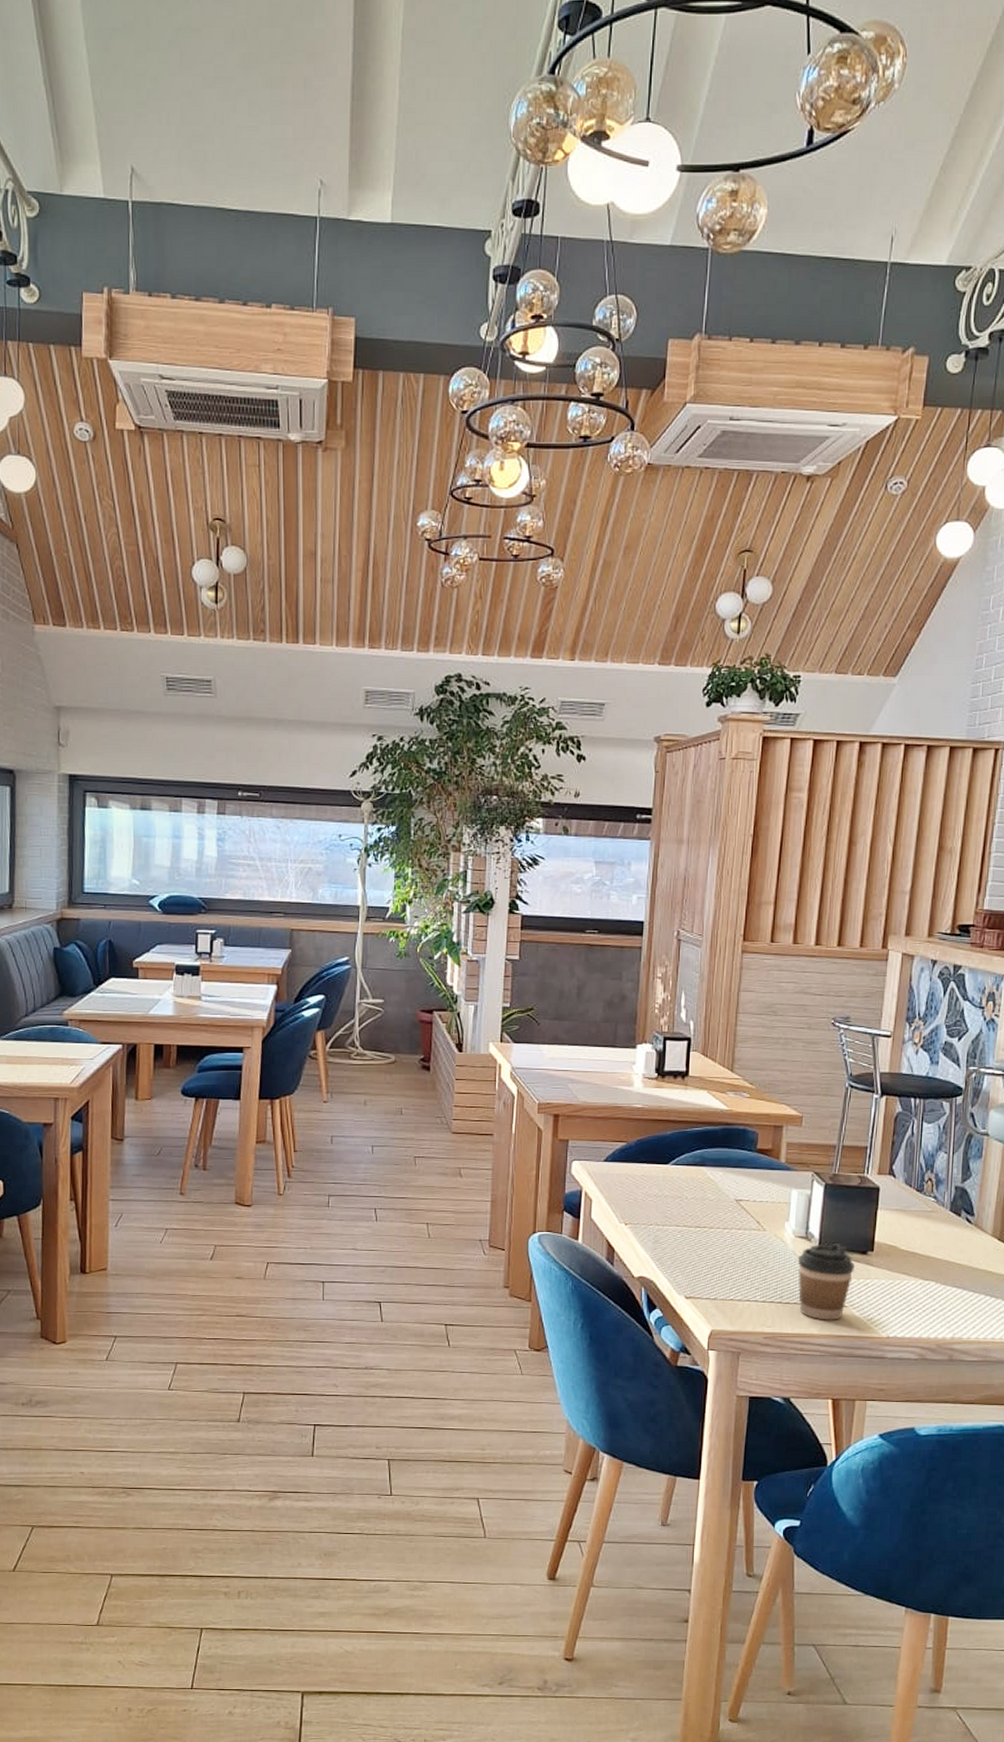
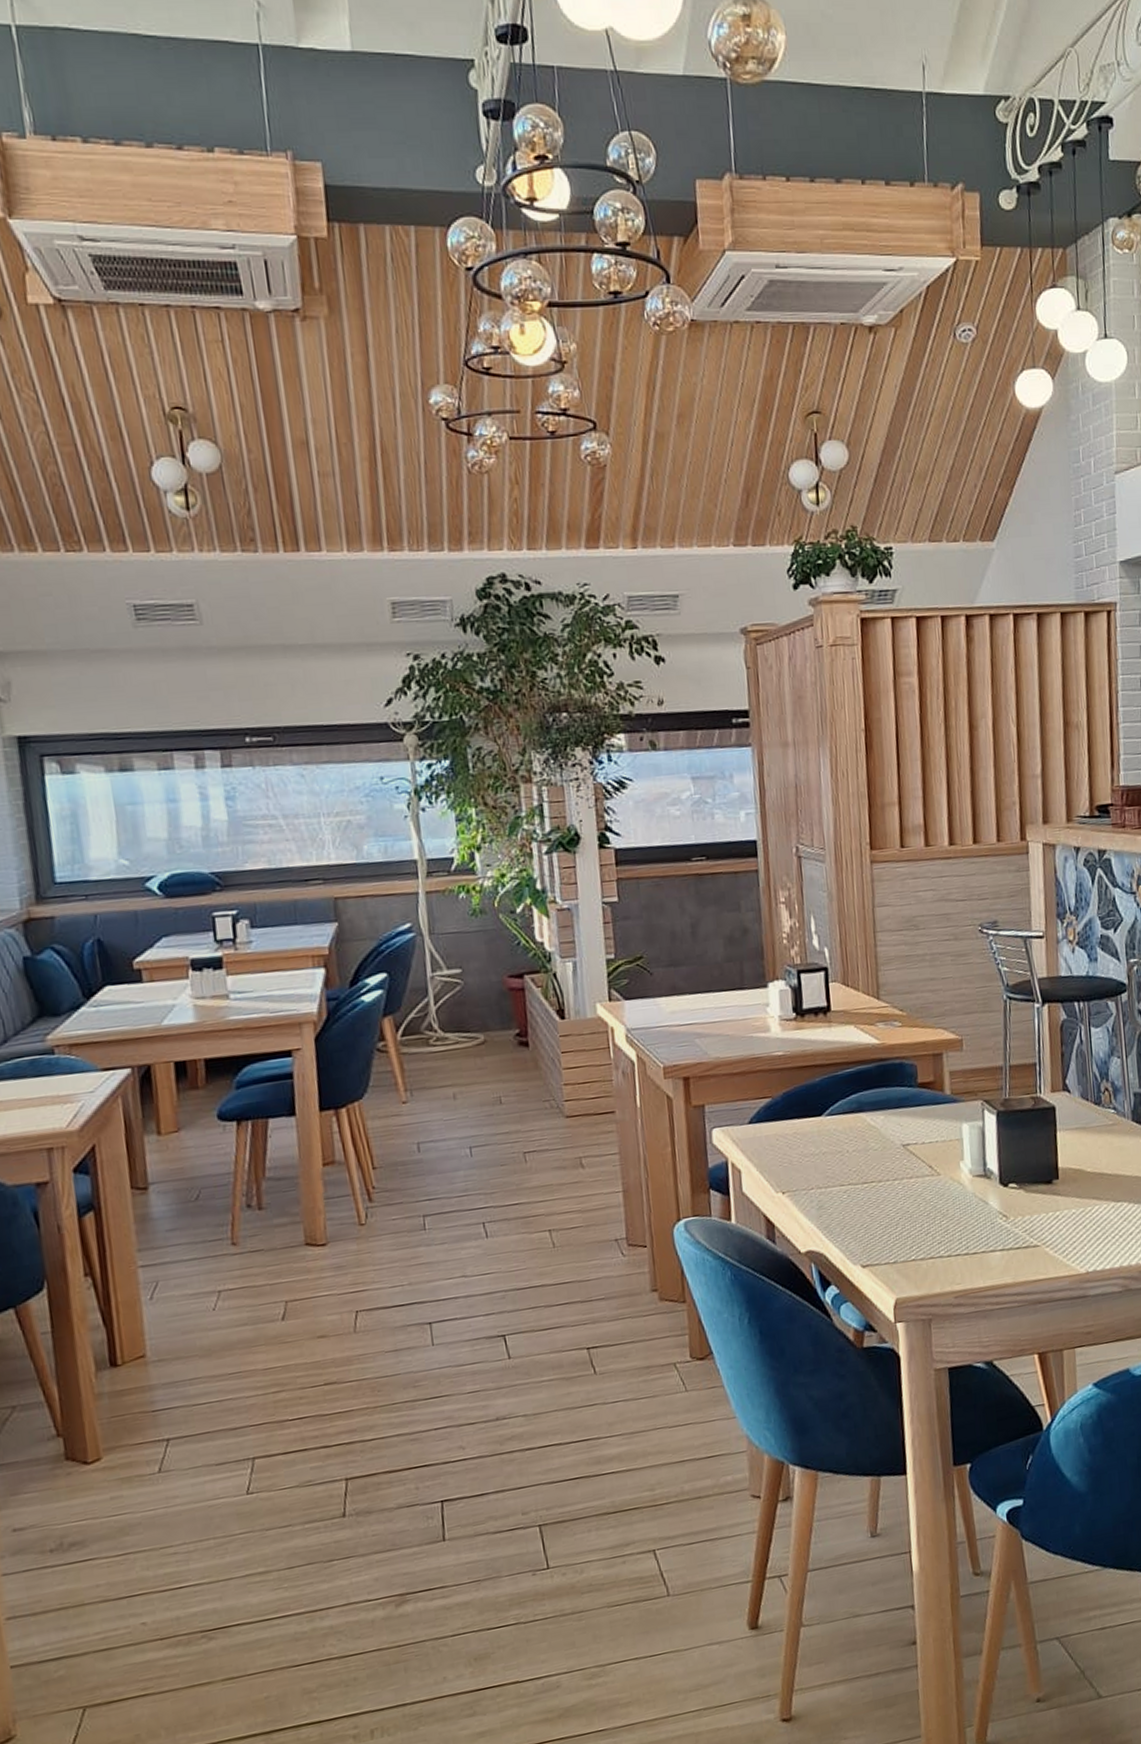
coffee cup: present [797,1243,854,1320] -> none [979,1176,1041,1266]

